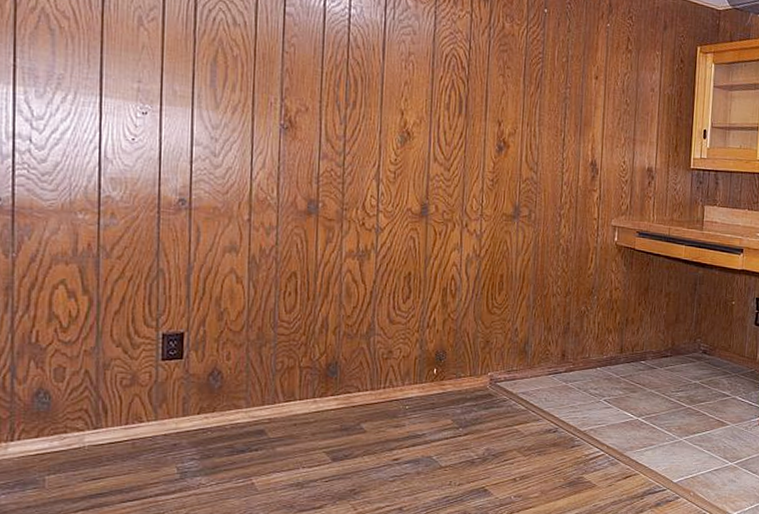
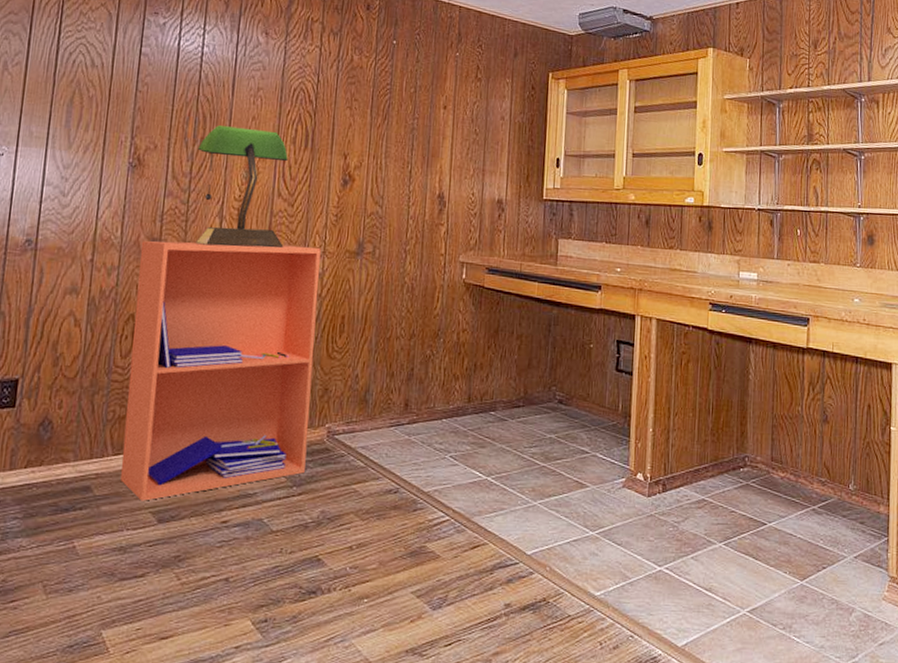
bookshelf: none [293,202,478,442] -> present [121,241,321,501]
table lamp: none [350,89,443,211] -> present [195,125,288,248]

